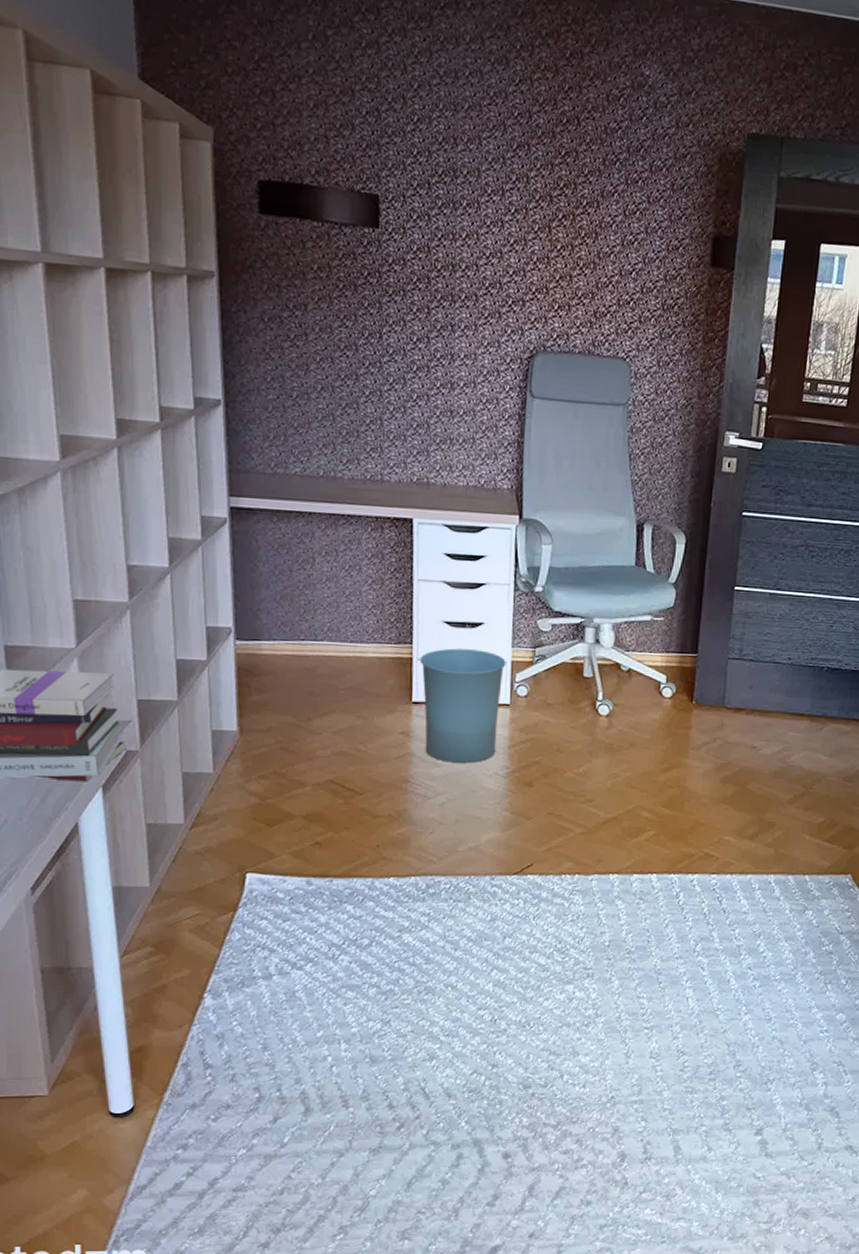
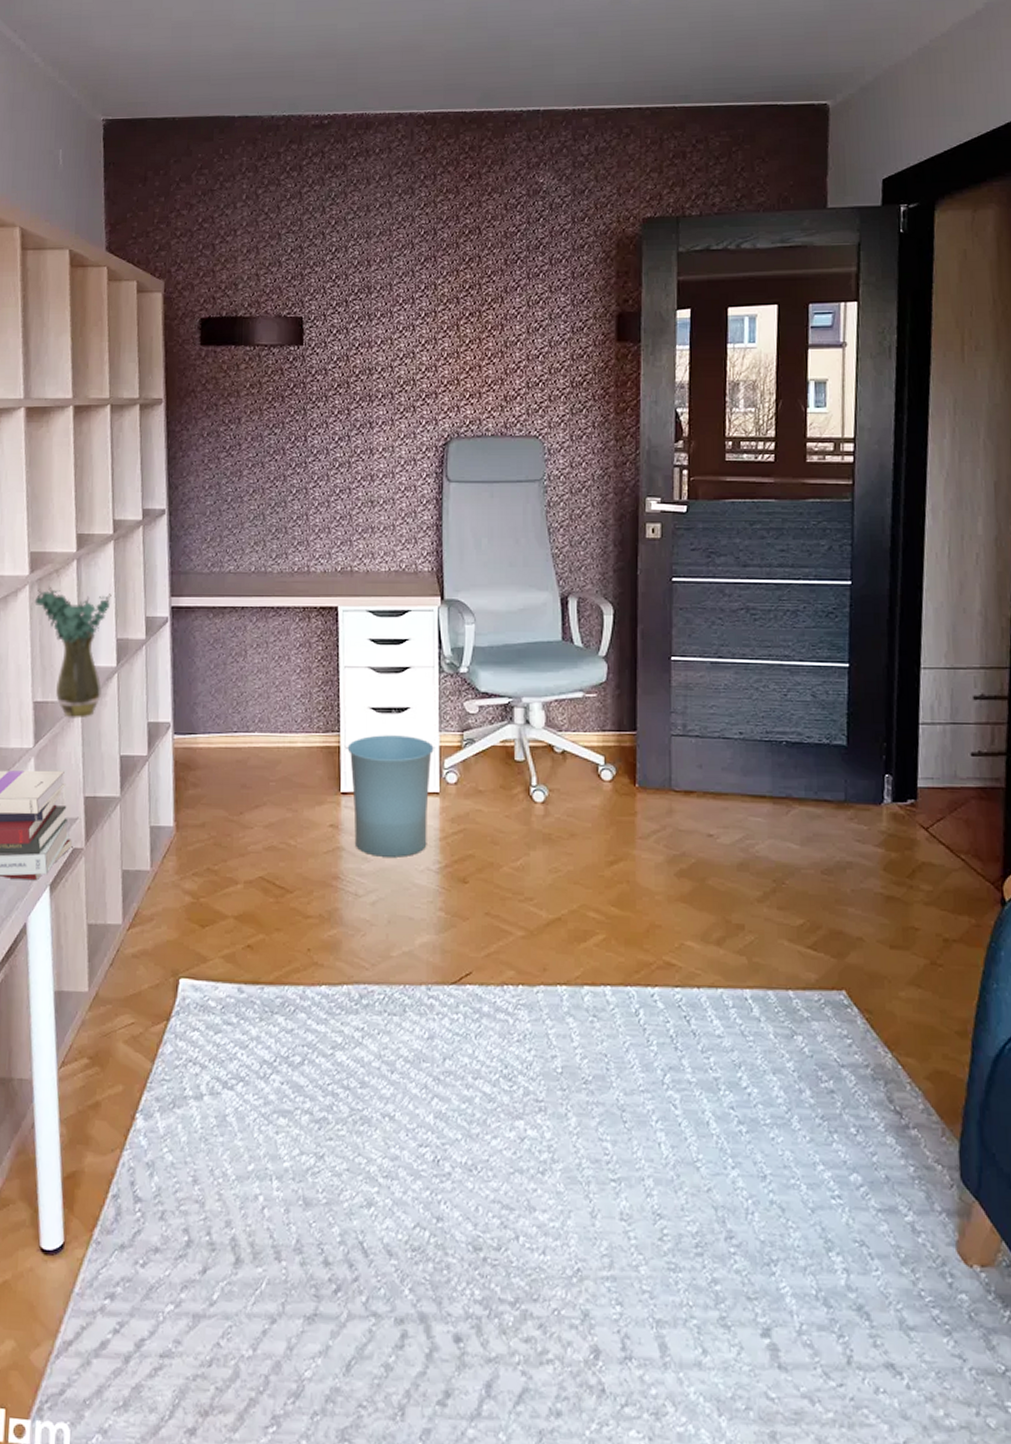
vase: none [68,475,161,620] -> present [34,586,112,719]

